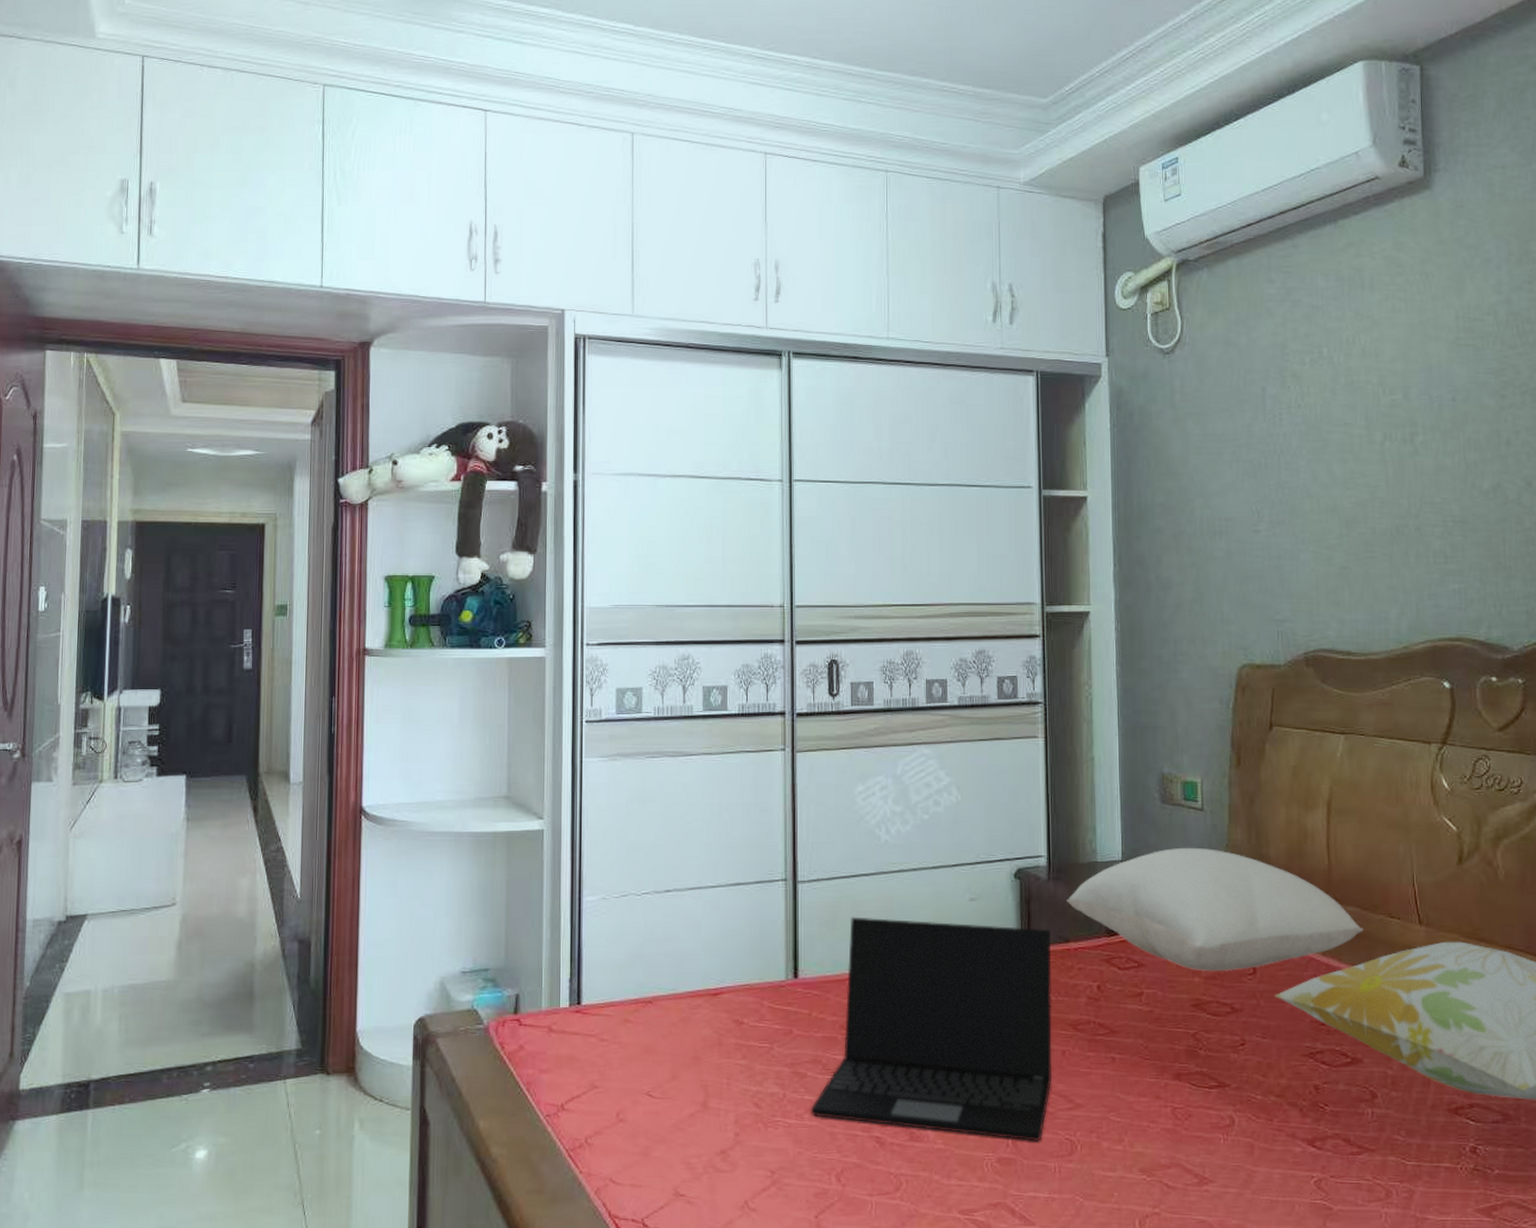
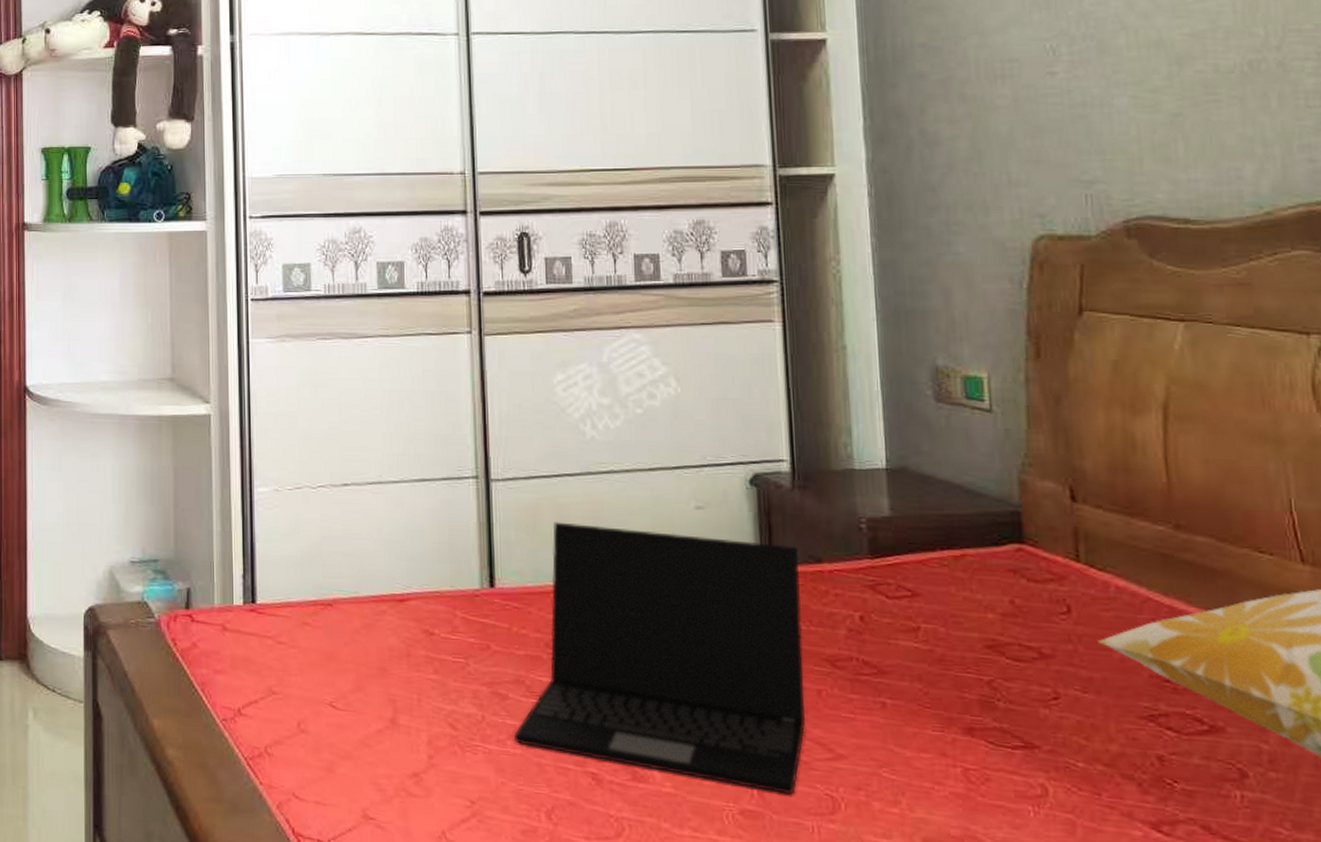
pillow: present [1067,847,1364,972] -> none [817,455,1221,609]

